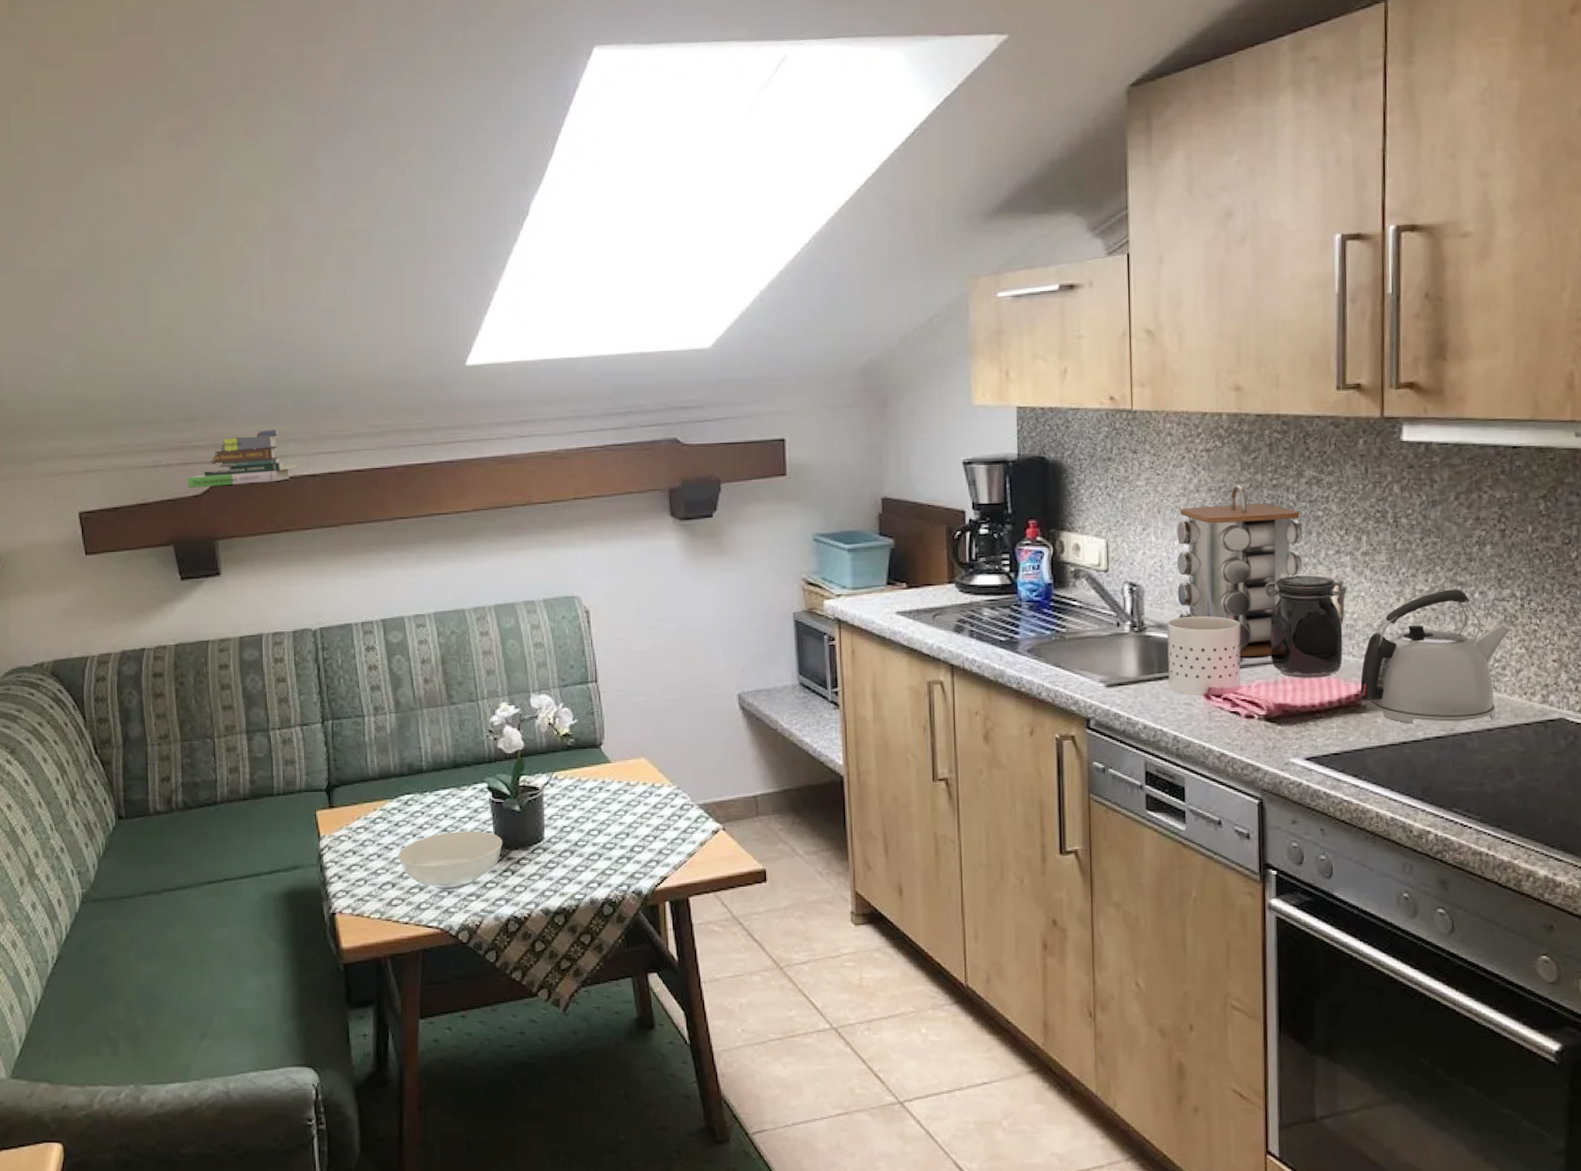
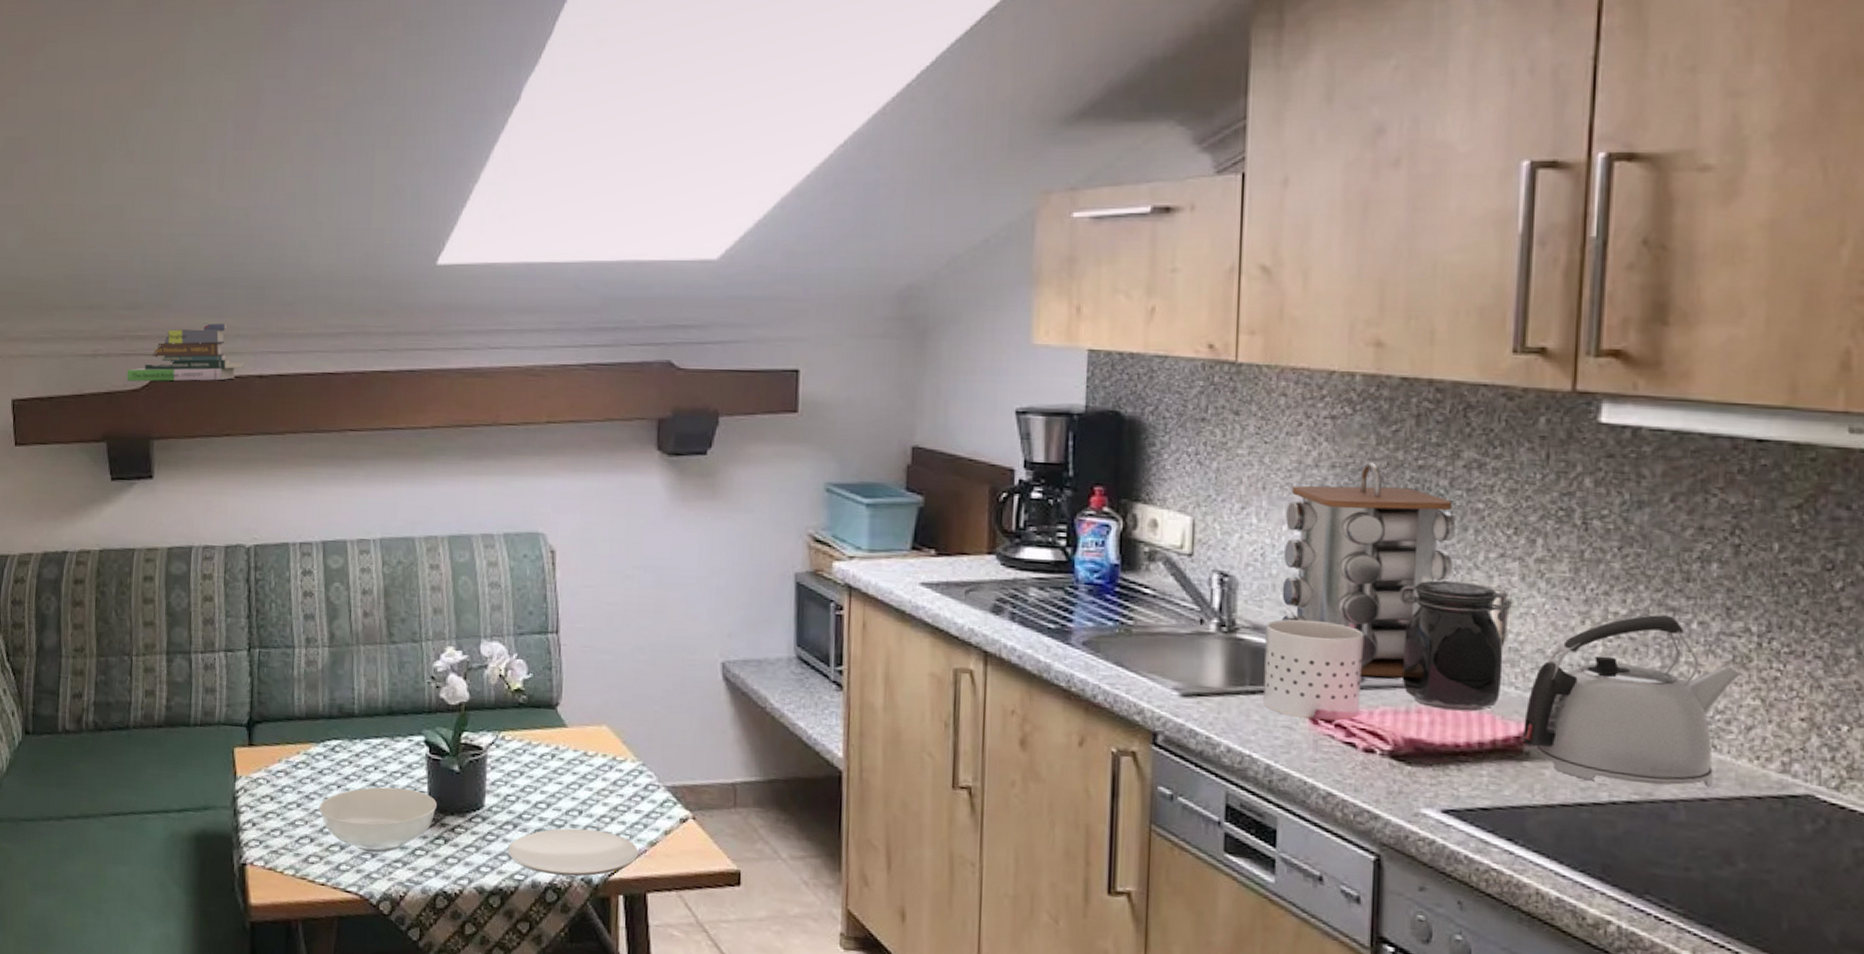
plate: none [568,849,679,890] -> present [508,828,639,877]

